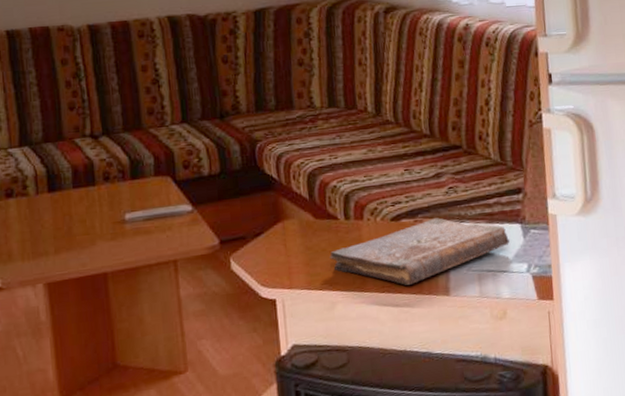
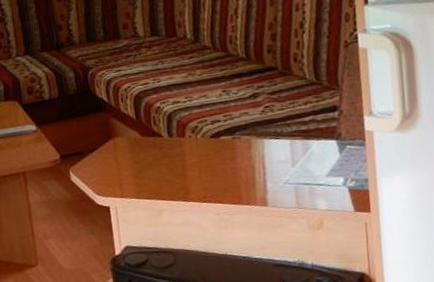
book: present [330,218,511,285] -> none [155,135,327,196]

